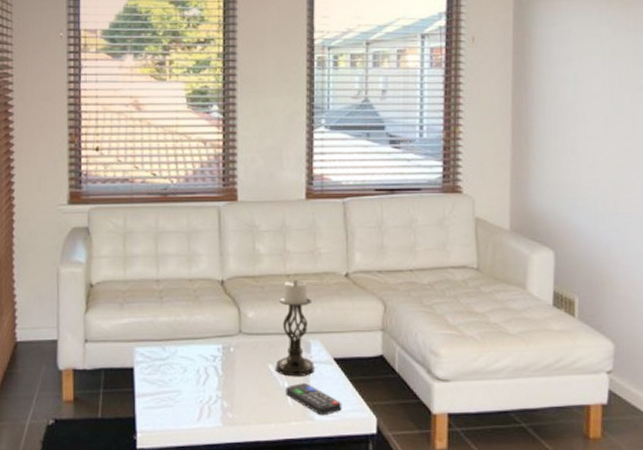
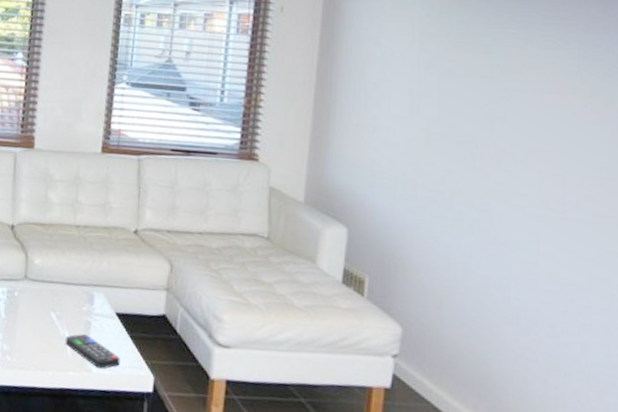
candle holder: present [276,279,315,377] -> none [57,230,100,328]

